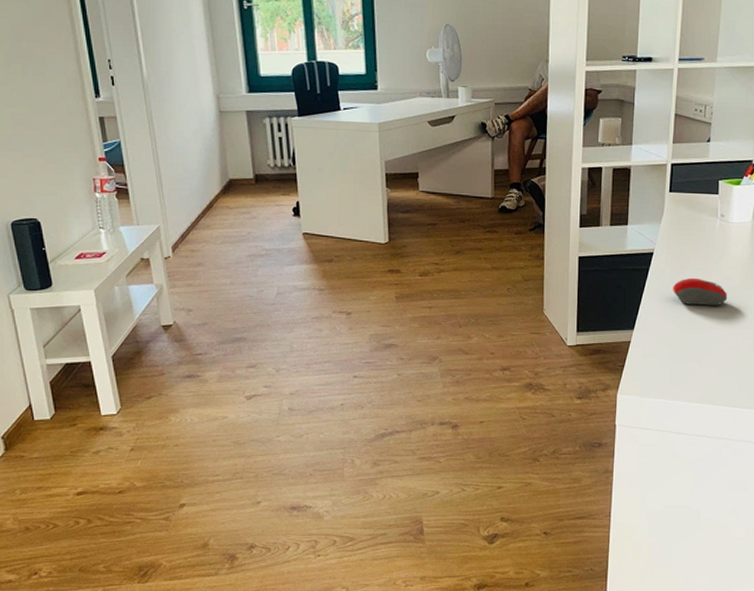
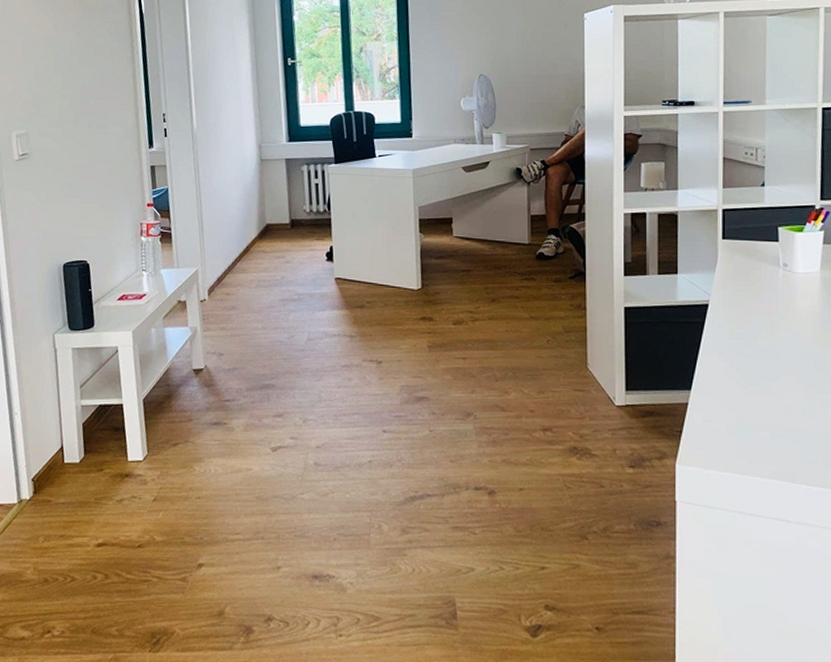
computer mouse: present [673,277,728,306] -> none [734,333,799,366]

